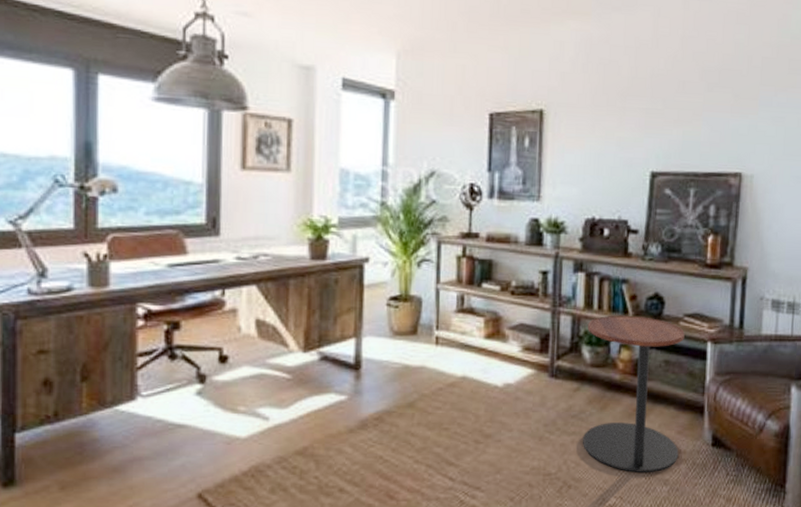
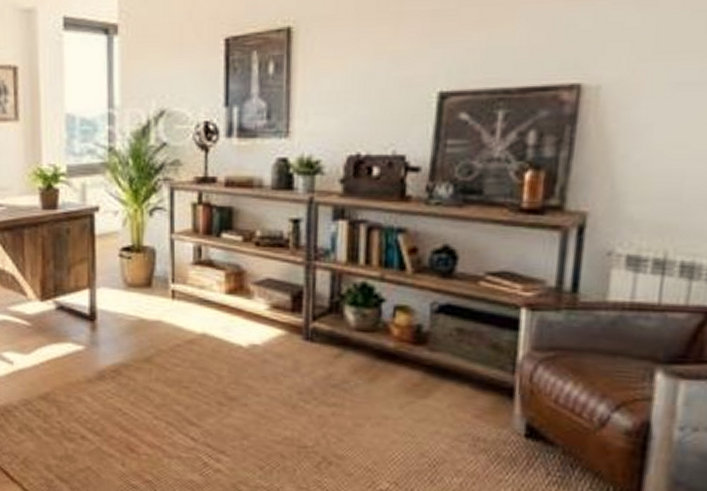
side table: present [583,315,685,472] -> none [346,271,487,460]

